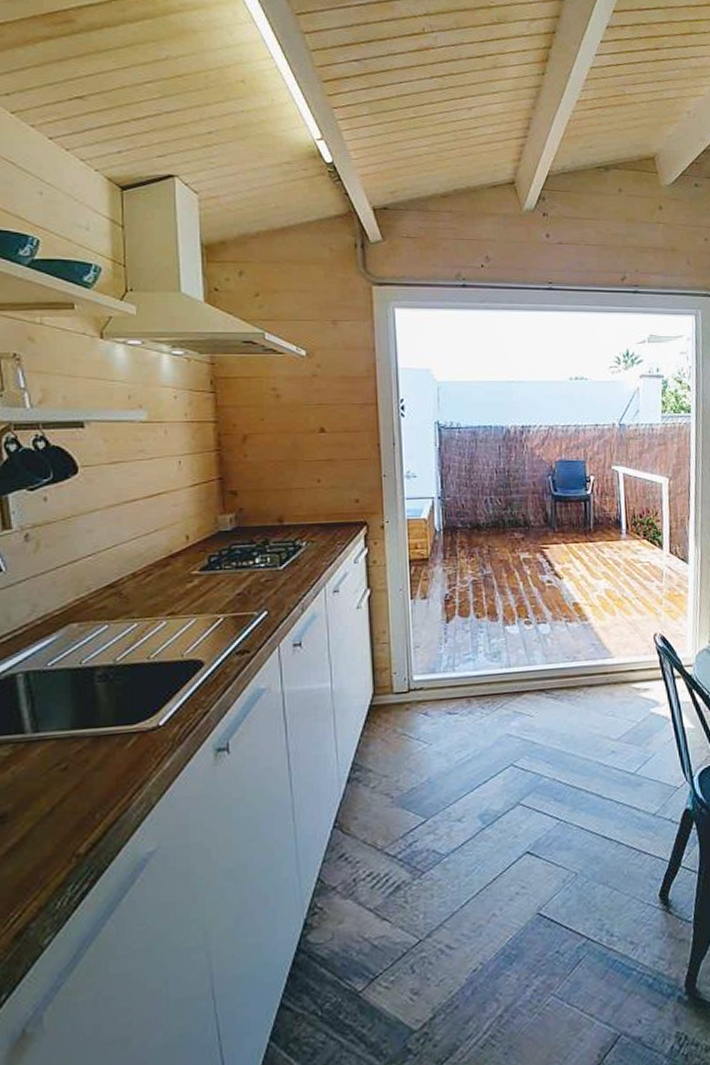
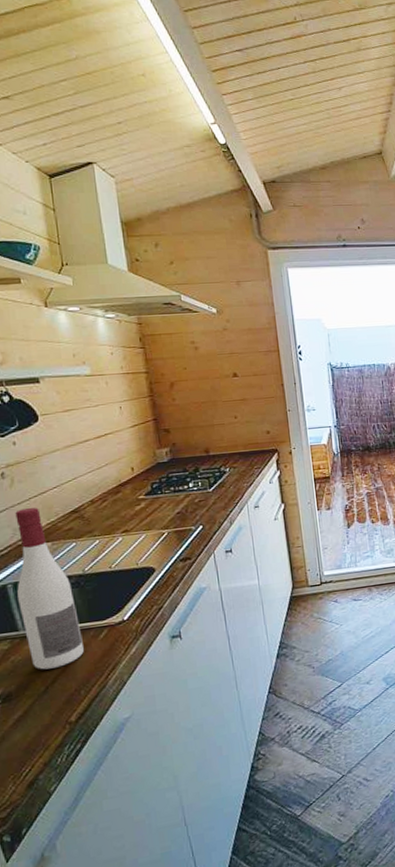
wine bottle: none [29,578,104,785] -> present [15,507,84,670]

